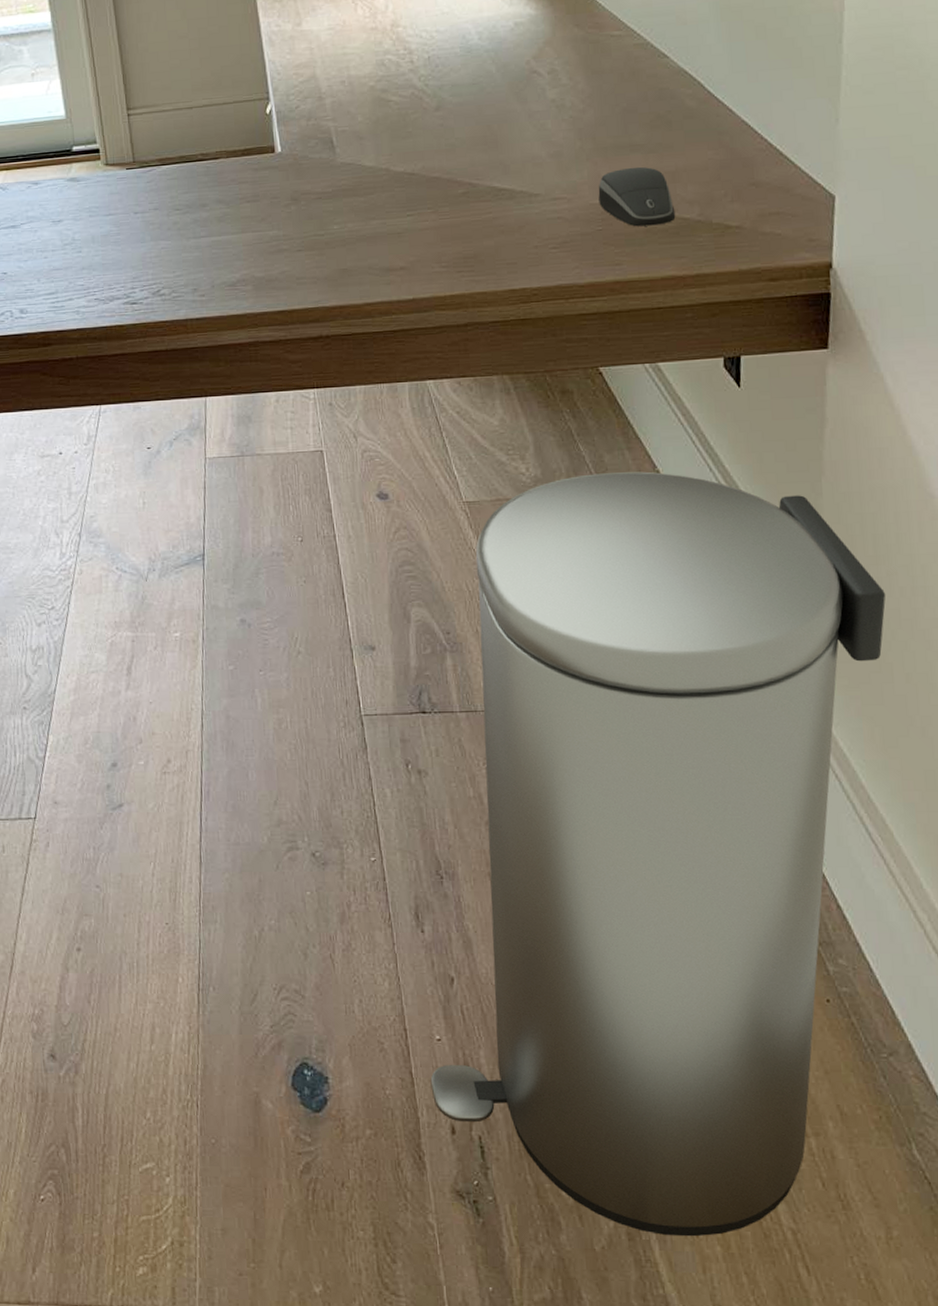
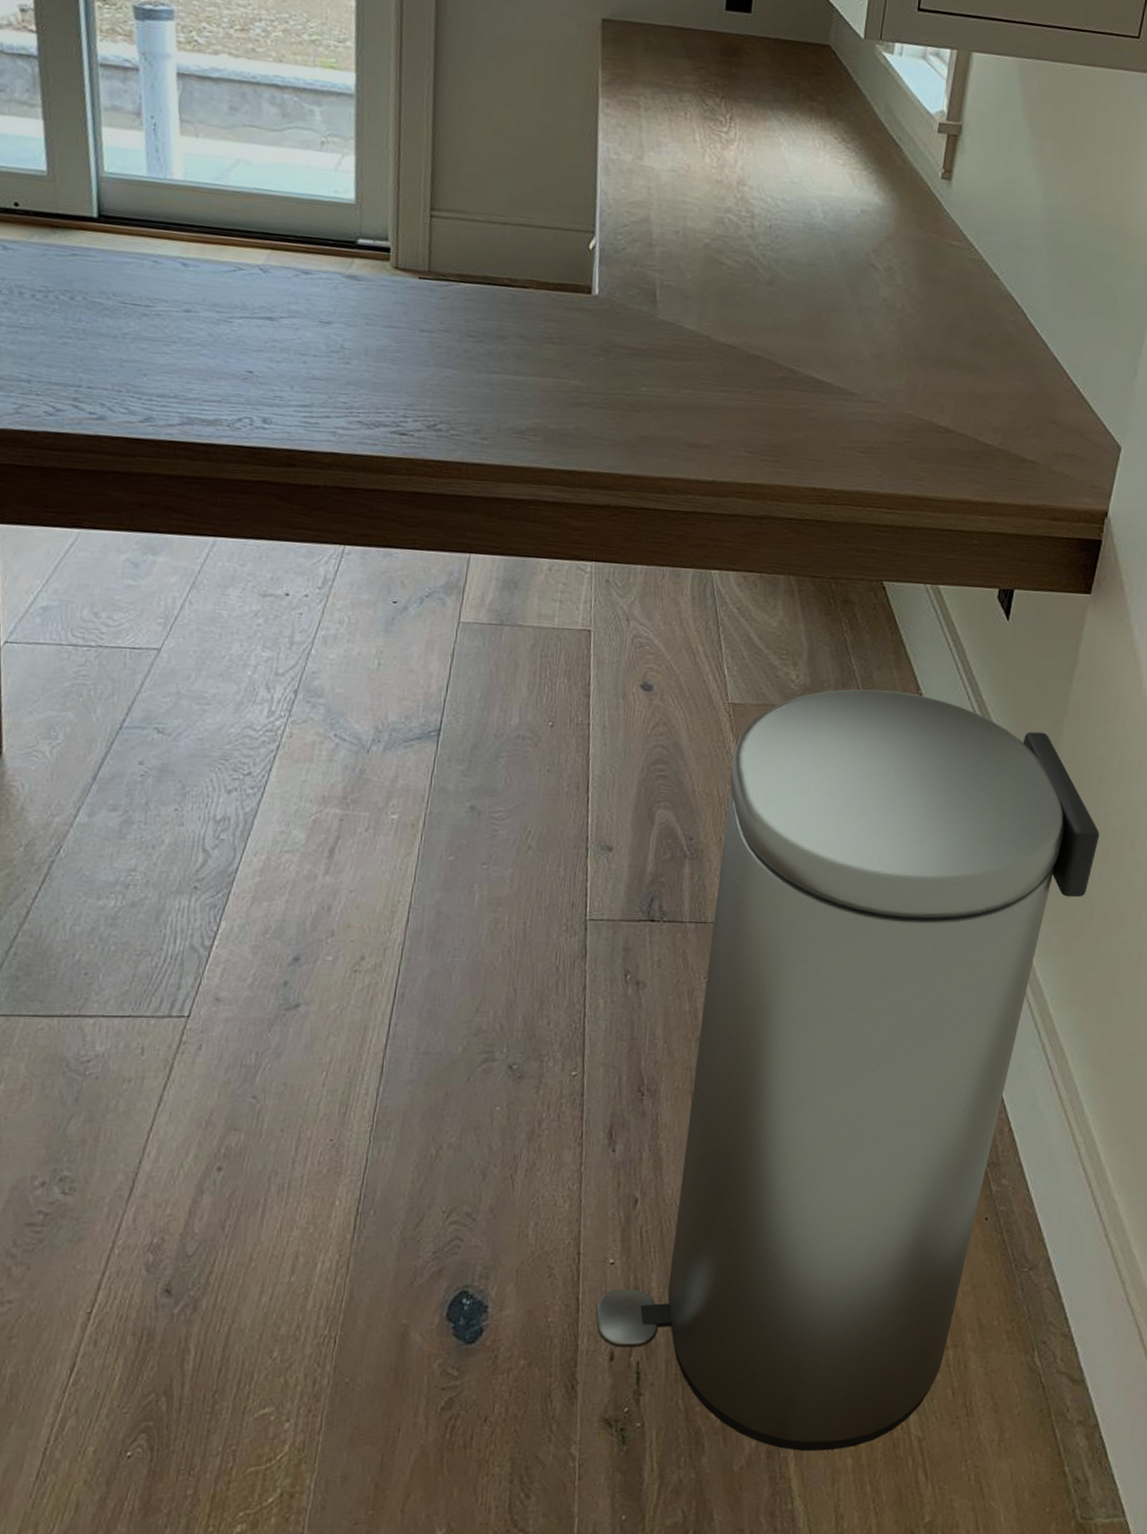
computer mouse: present [598,166,676,227] -> none [911,383,980,447]

